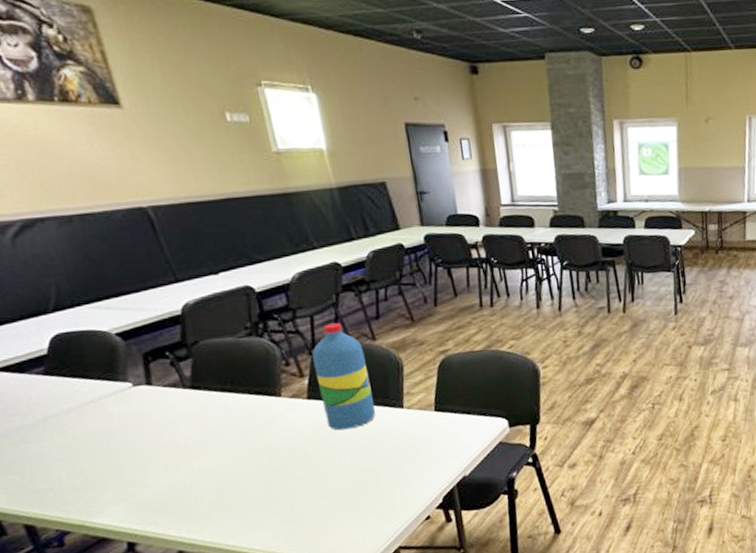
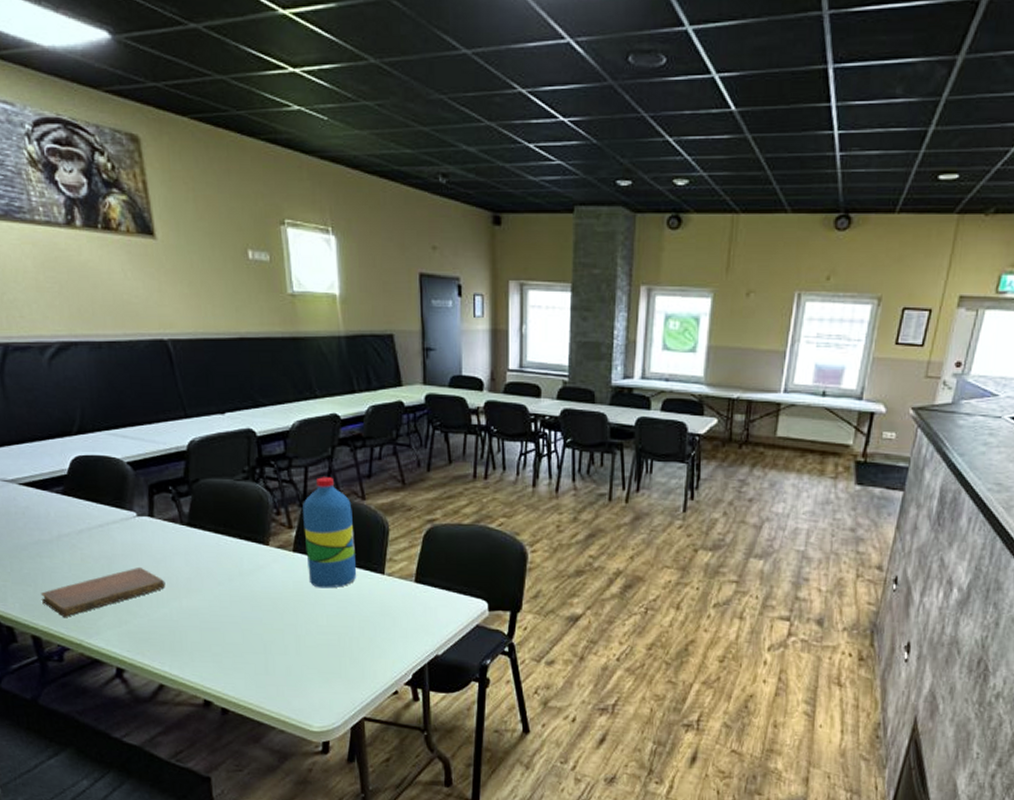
notebook: none [29,436,174,501] -> present [40,566,166,617]

